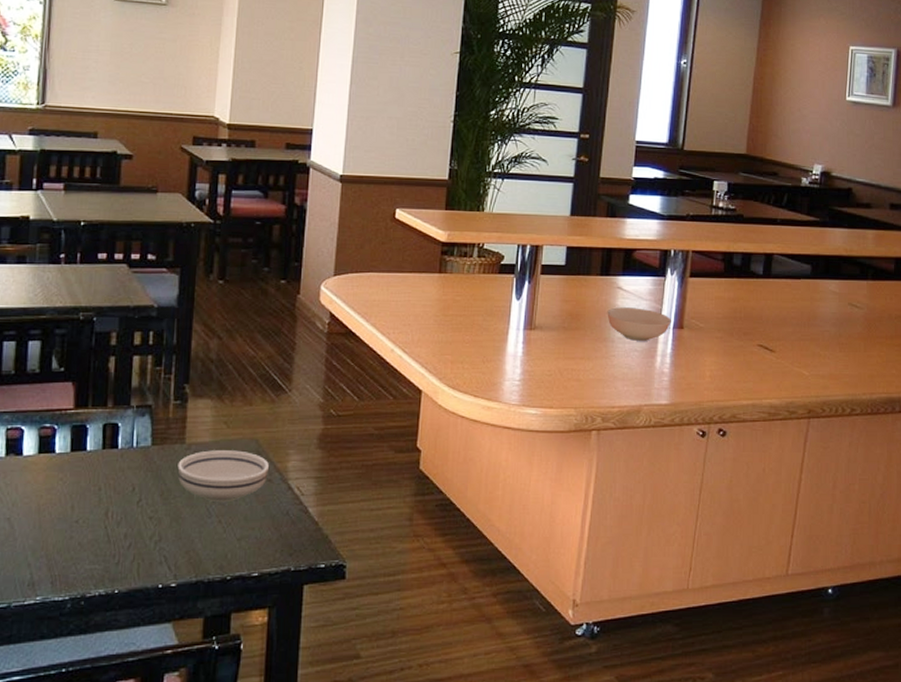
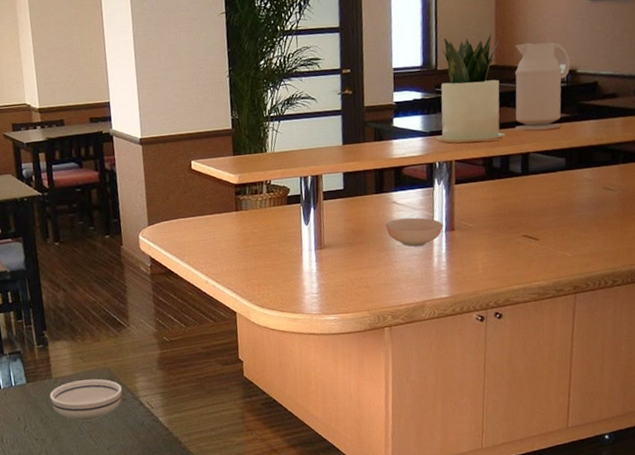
planter: none [674,117,752,237] -> present [435,33,507,145]
water jug: none [760,136,826,234] -> present [515,42,571,132]

